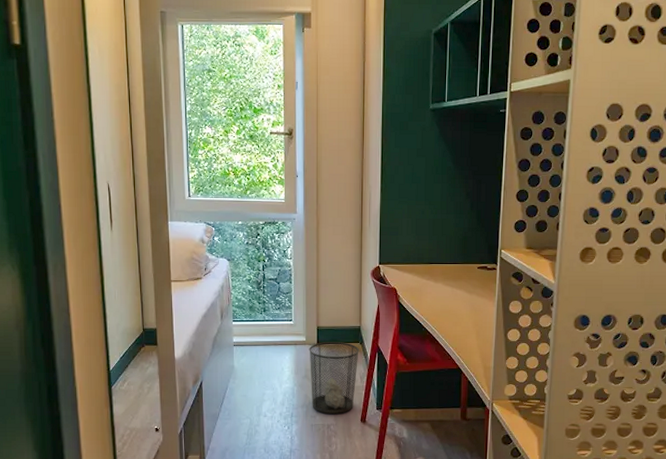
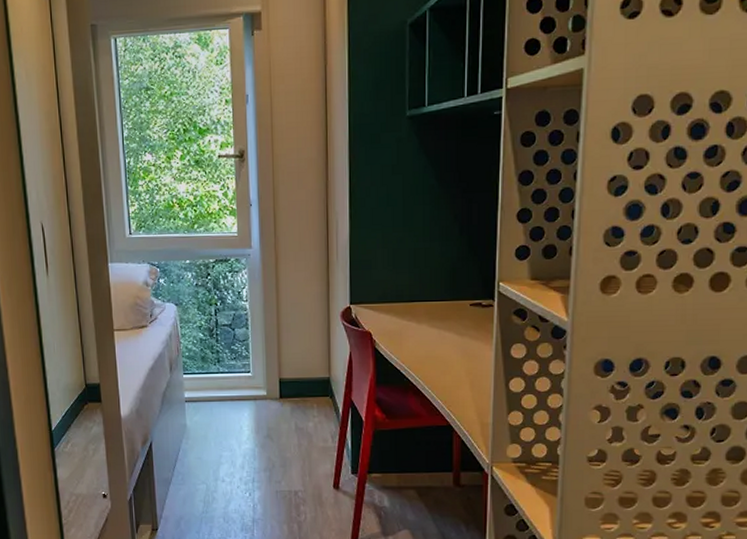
waste bin: present [309,342,359,415] -> none [270,396,329,480]

